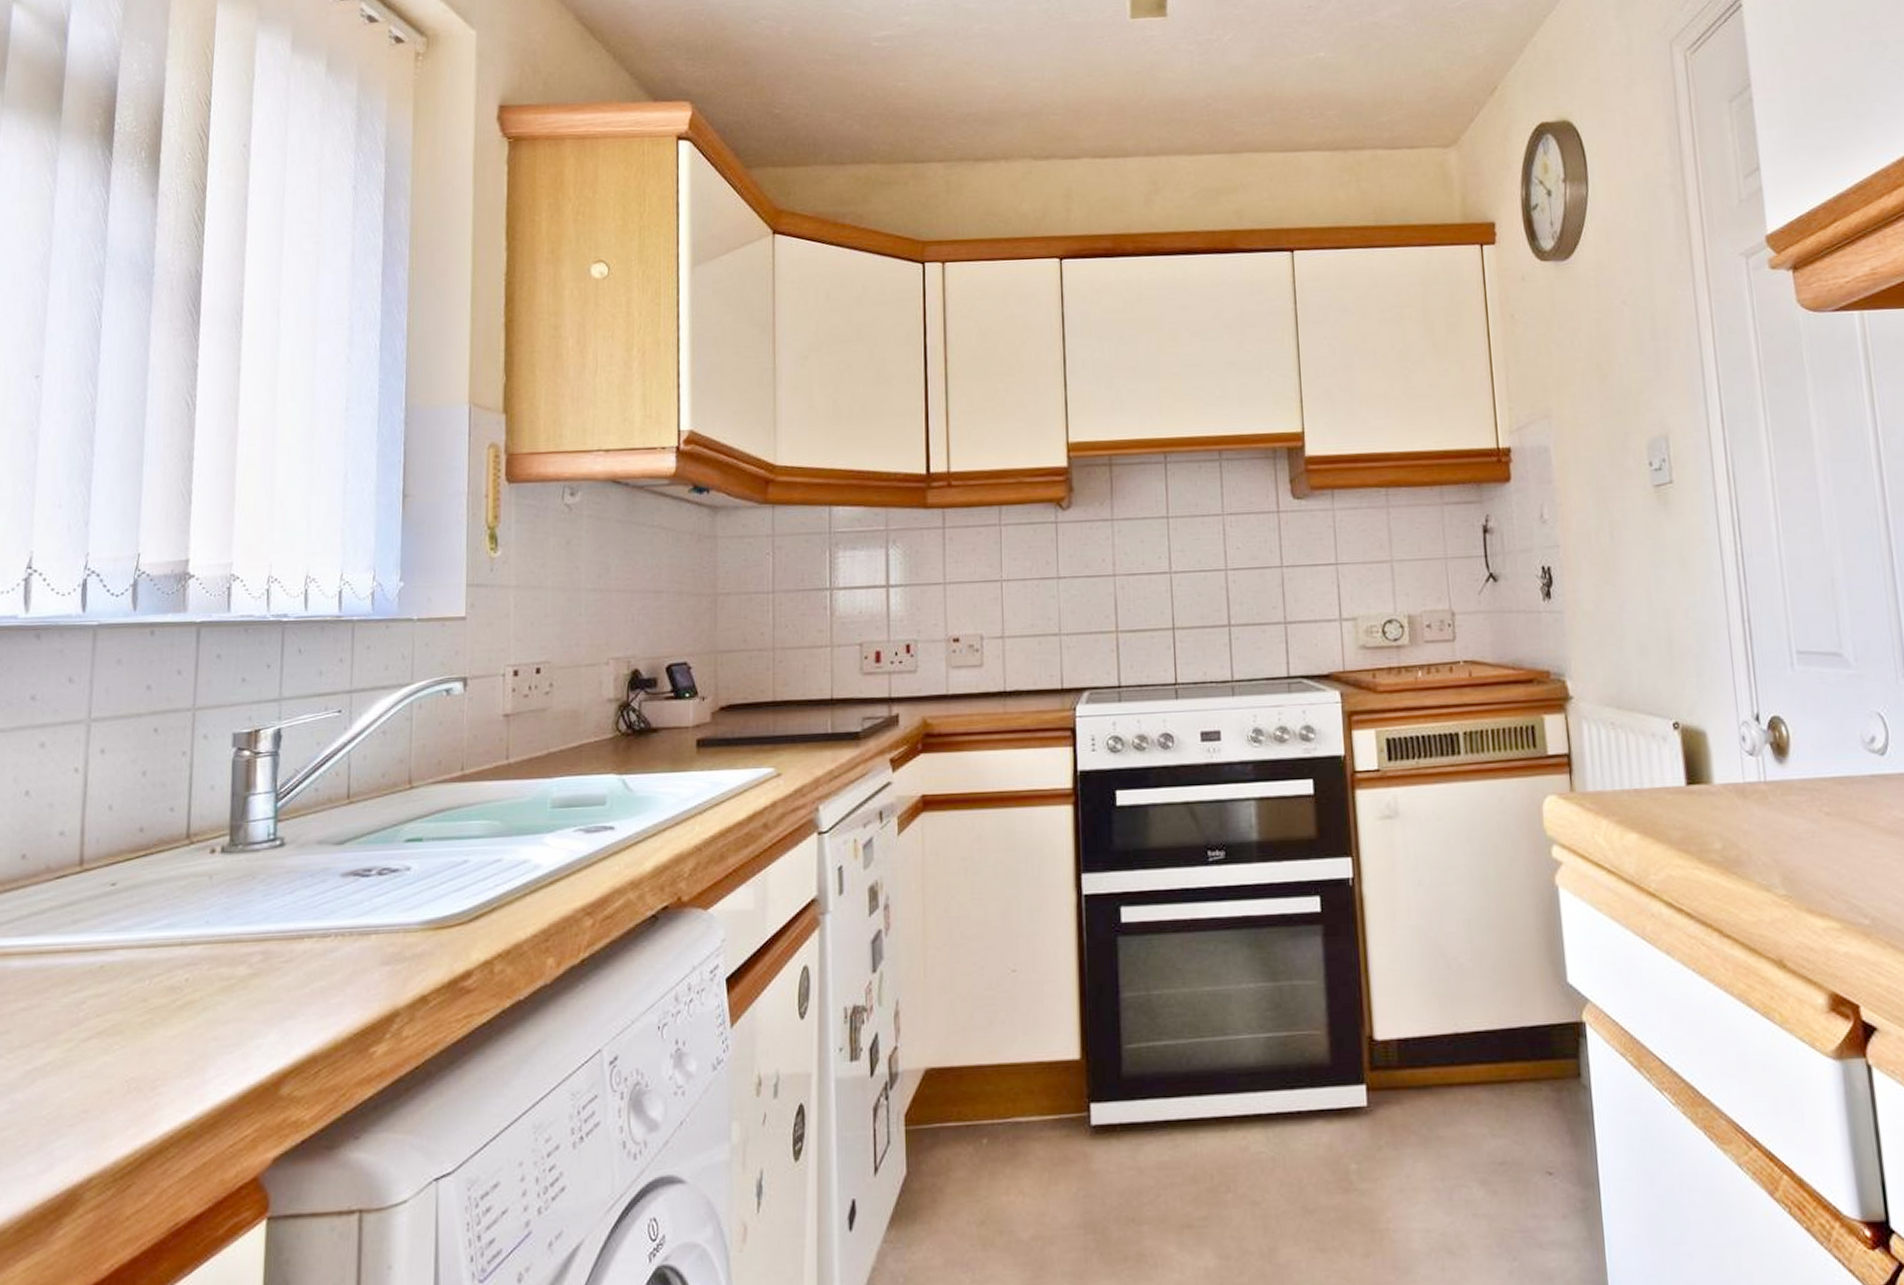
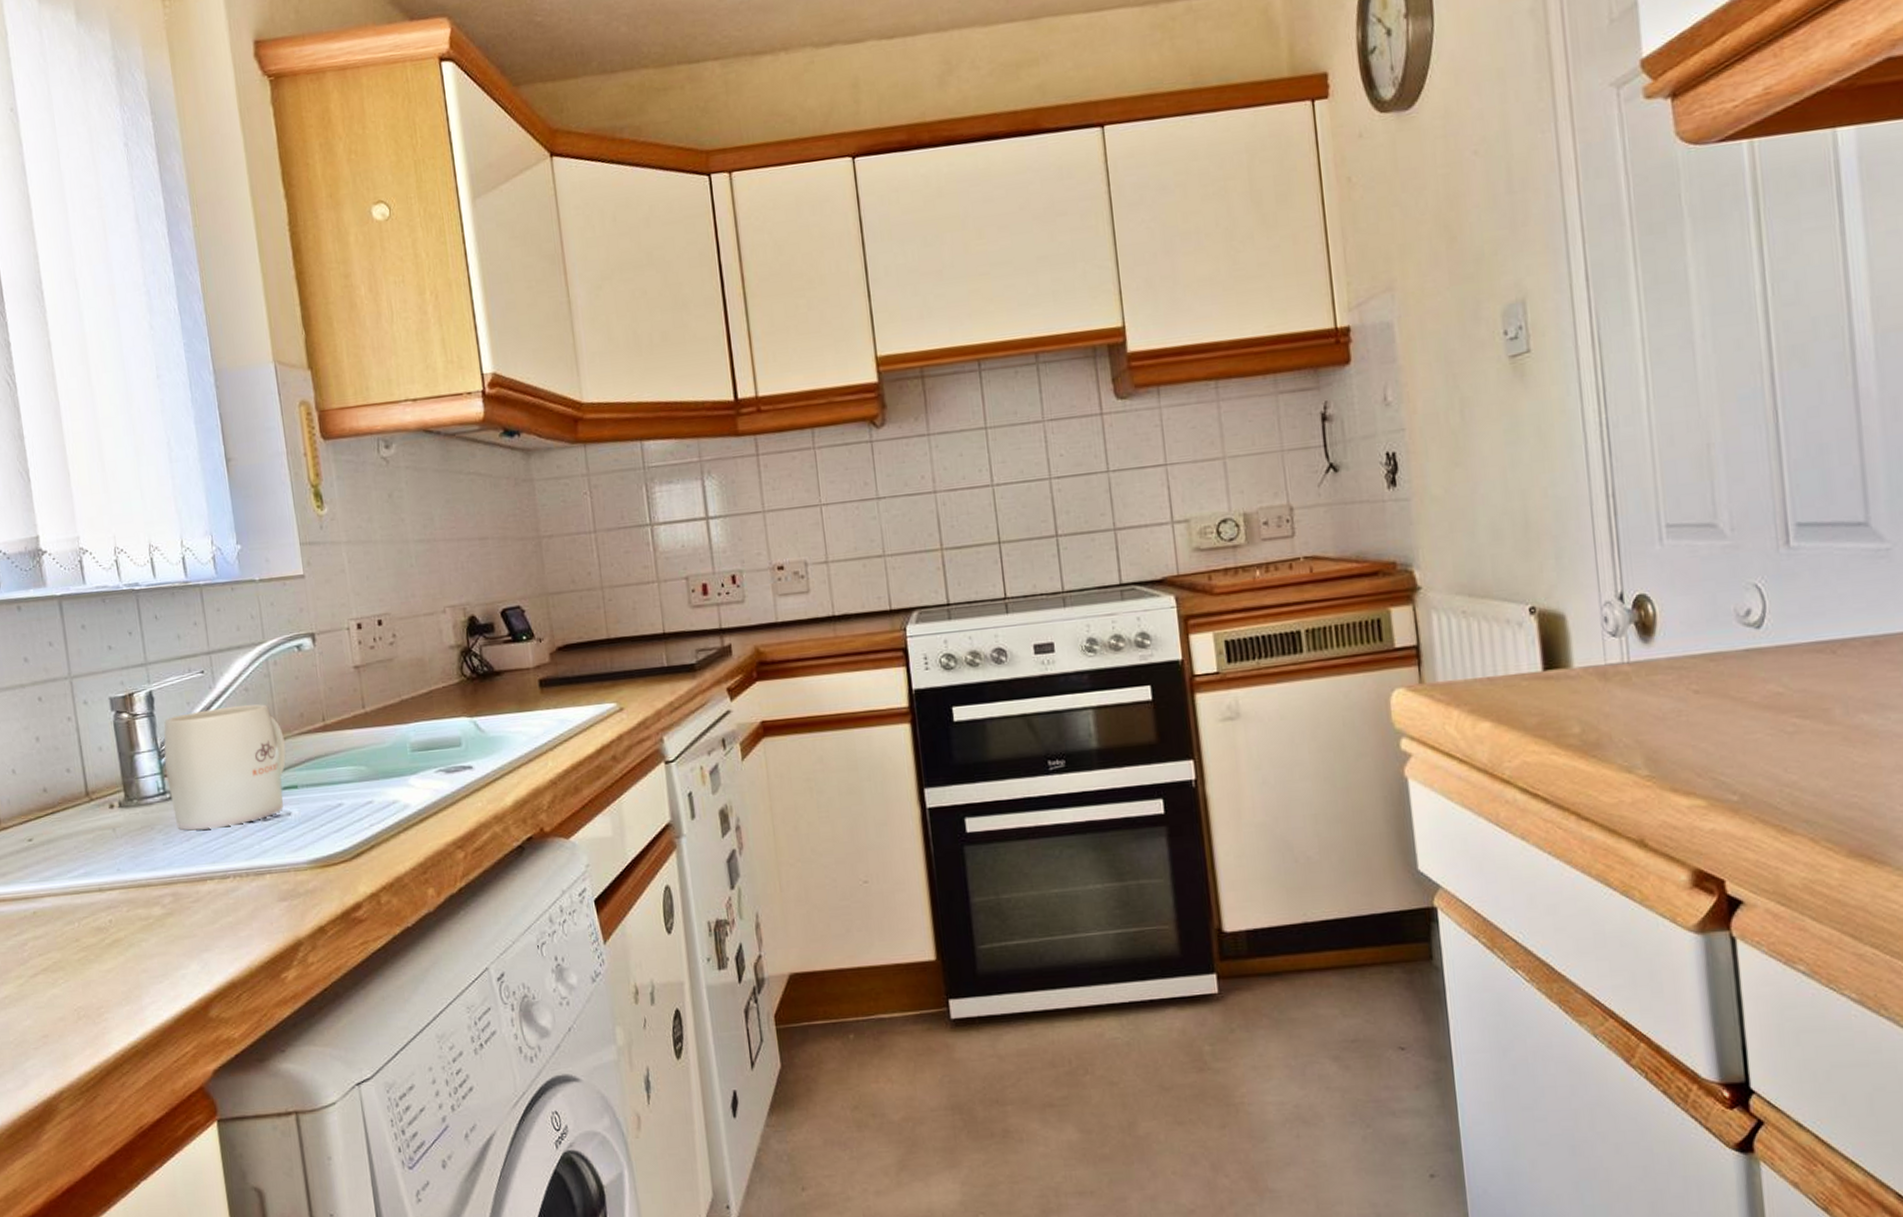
mug: none [280,749,418,882] -> present [163,704,287,831]

